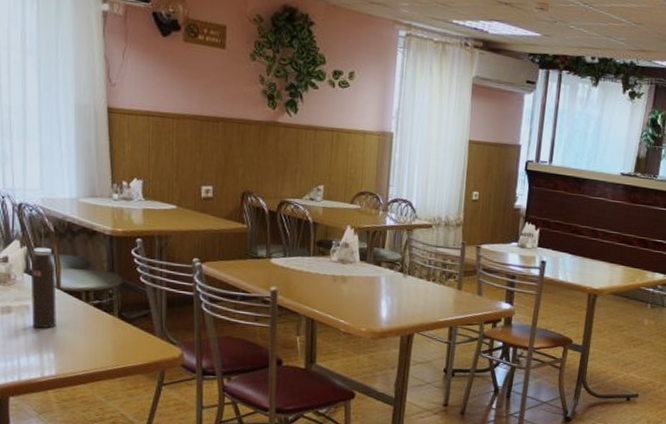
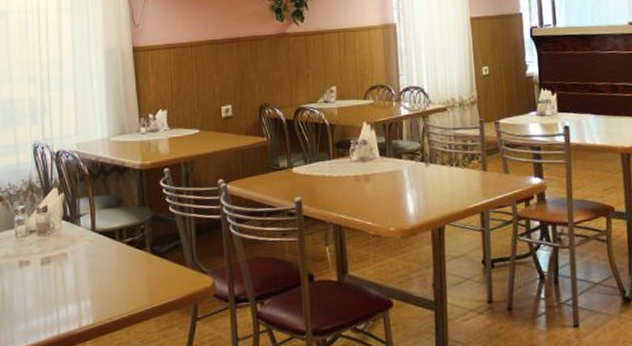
water bottle: present [30,247,57,329] -> none [68,192,92,276]

